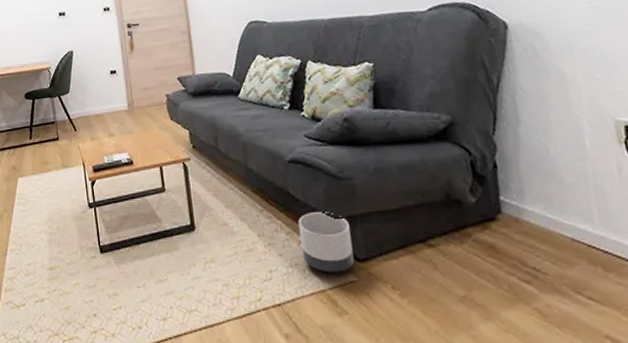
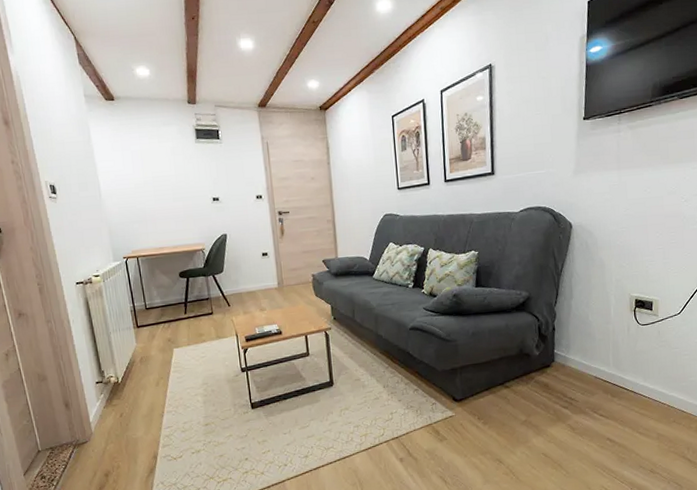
planter: present [298,212,355,273] -> none [414,366,454,411]

